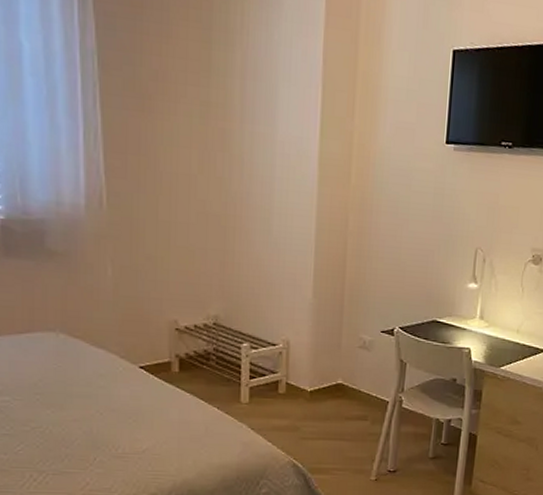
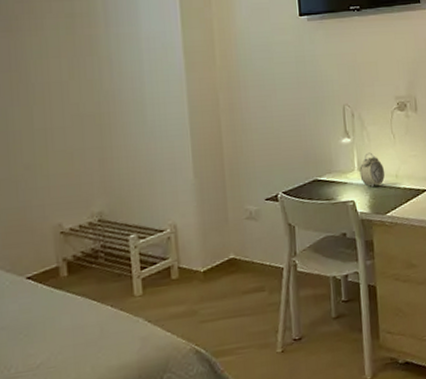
alarm clock: none [480,302,507,338] -> present [359,152,385,188]

